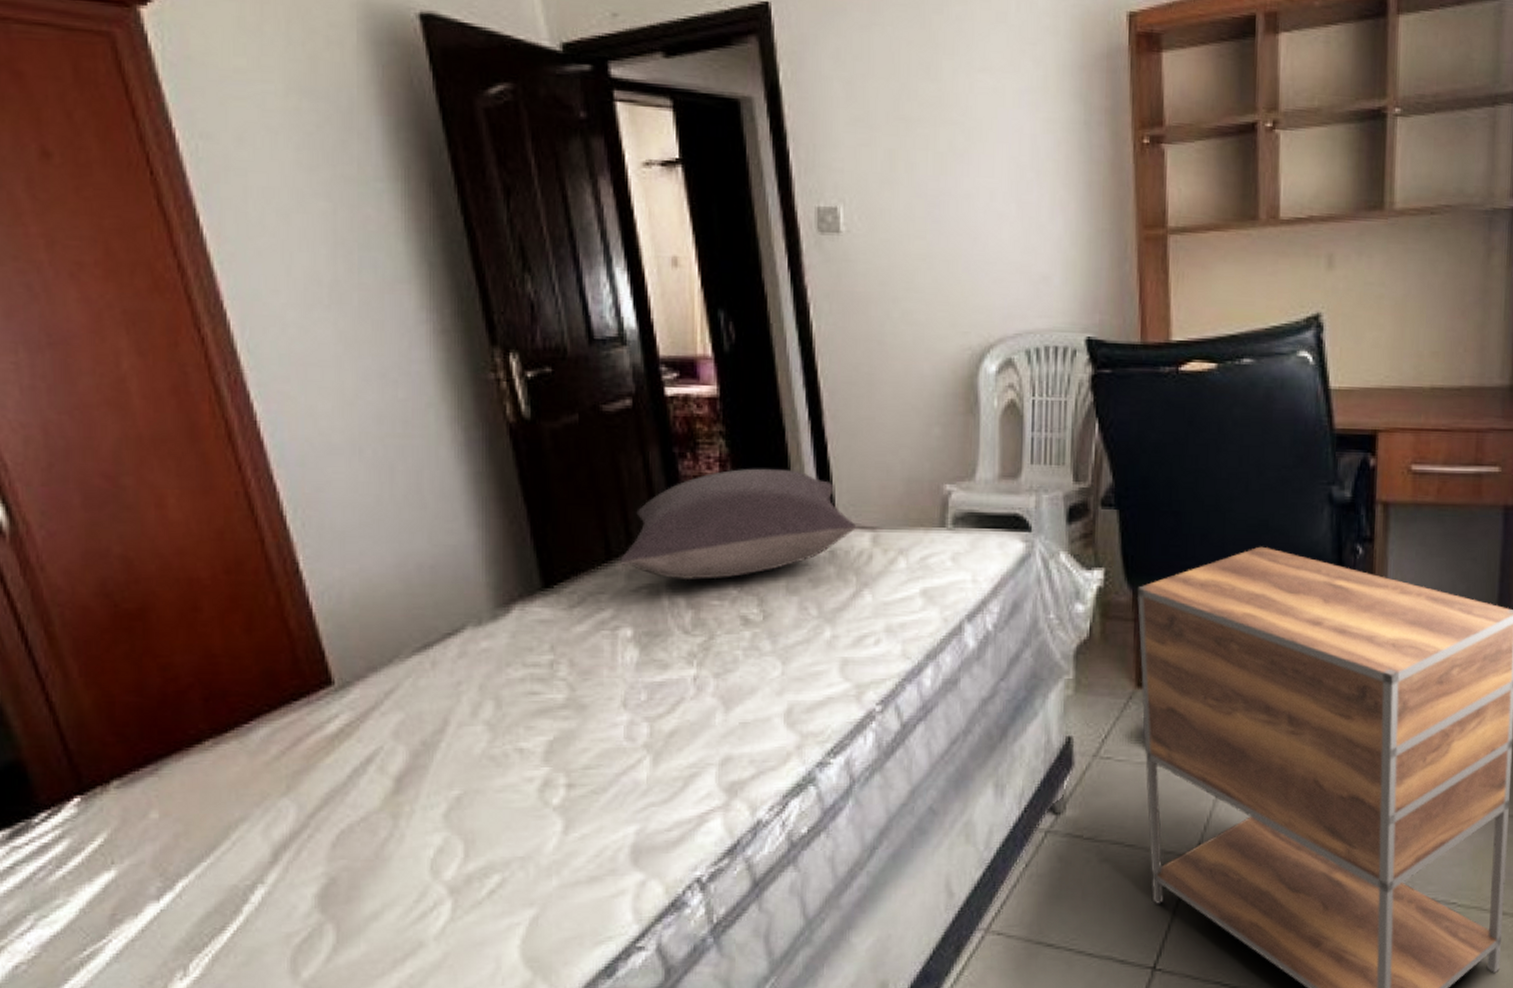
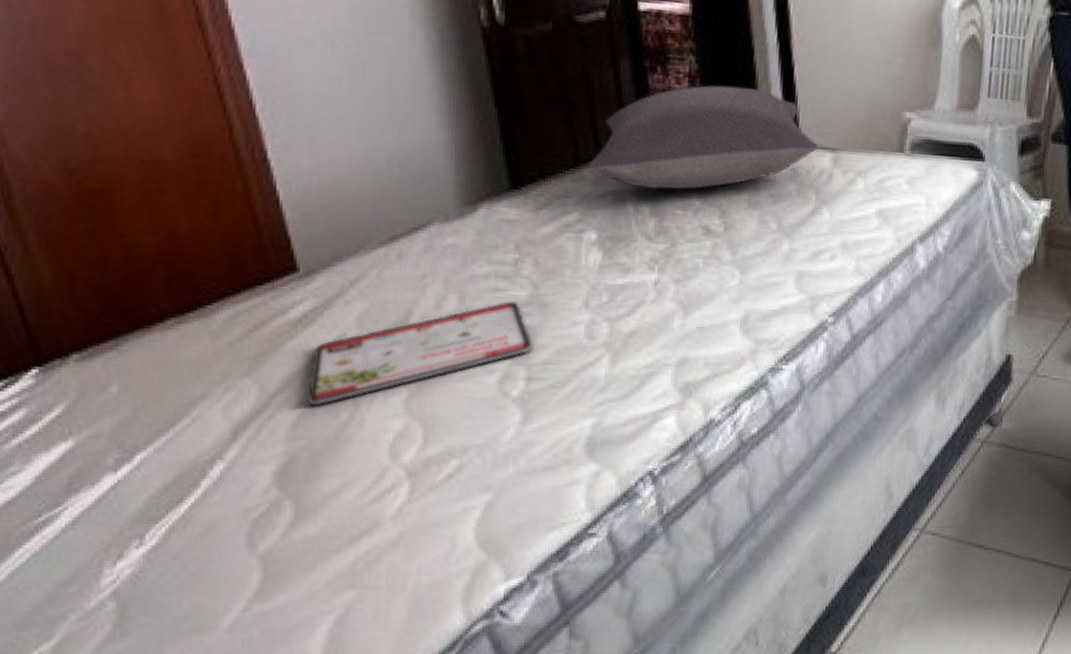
tablet: none [345,705,574,824] -> present [307,301,535,406]

